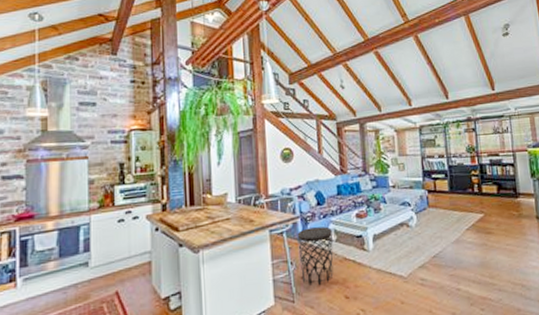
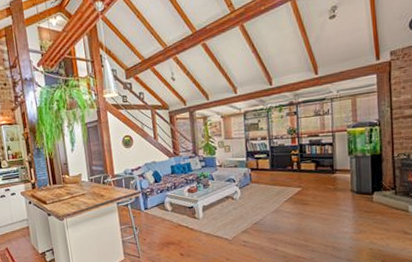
side table: present [297,226,334,286] -> none [139,200,170,246]

